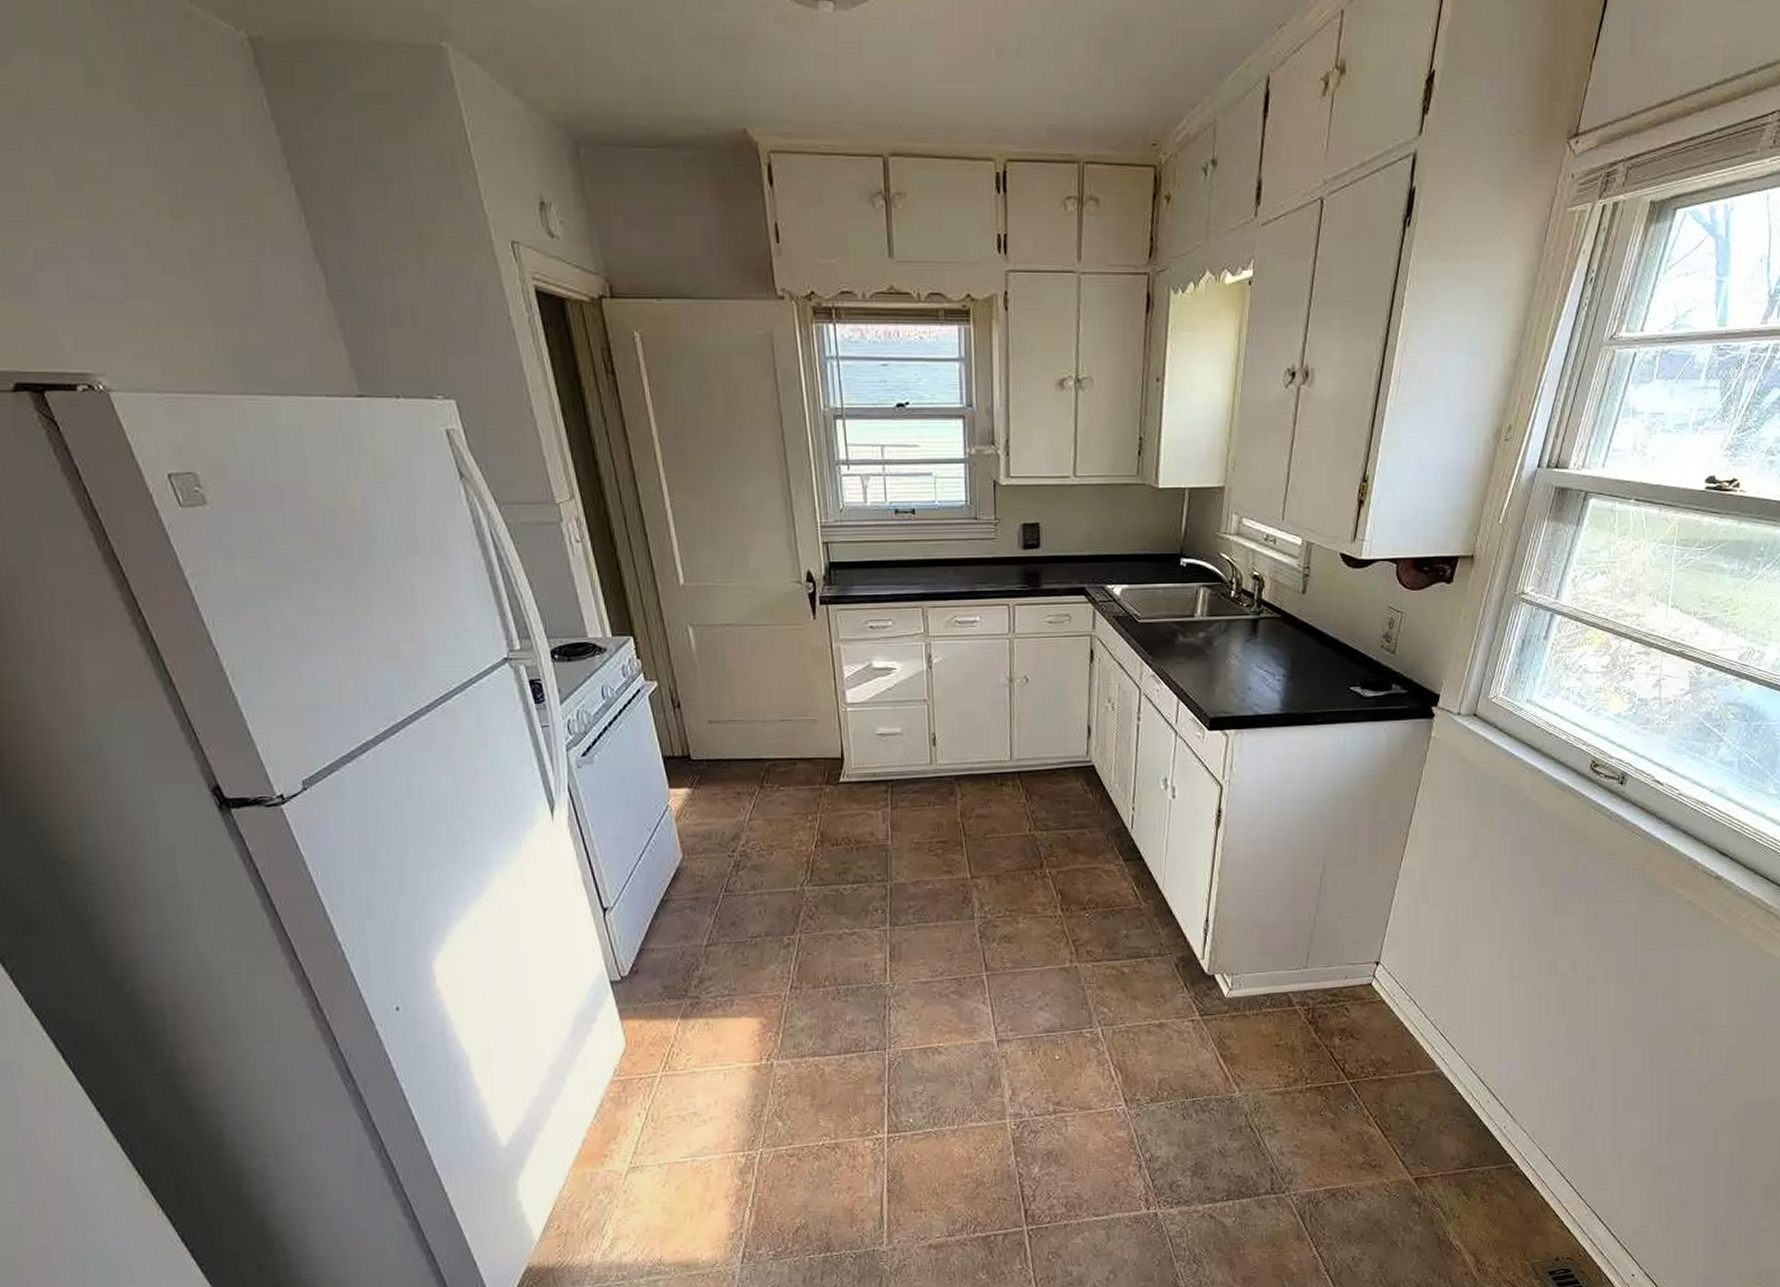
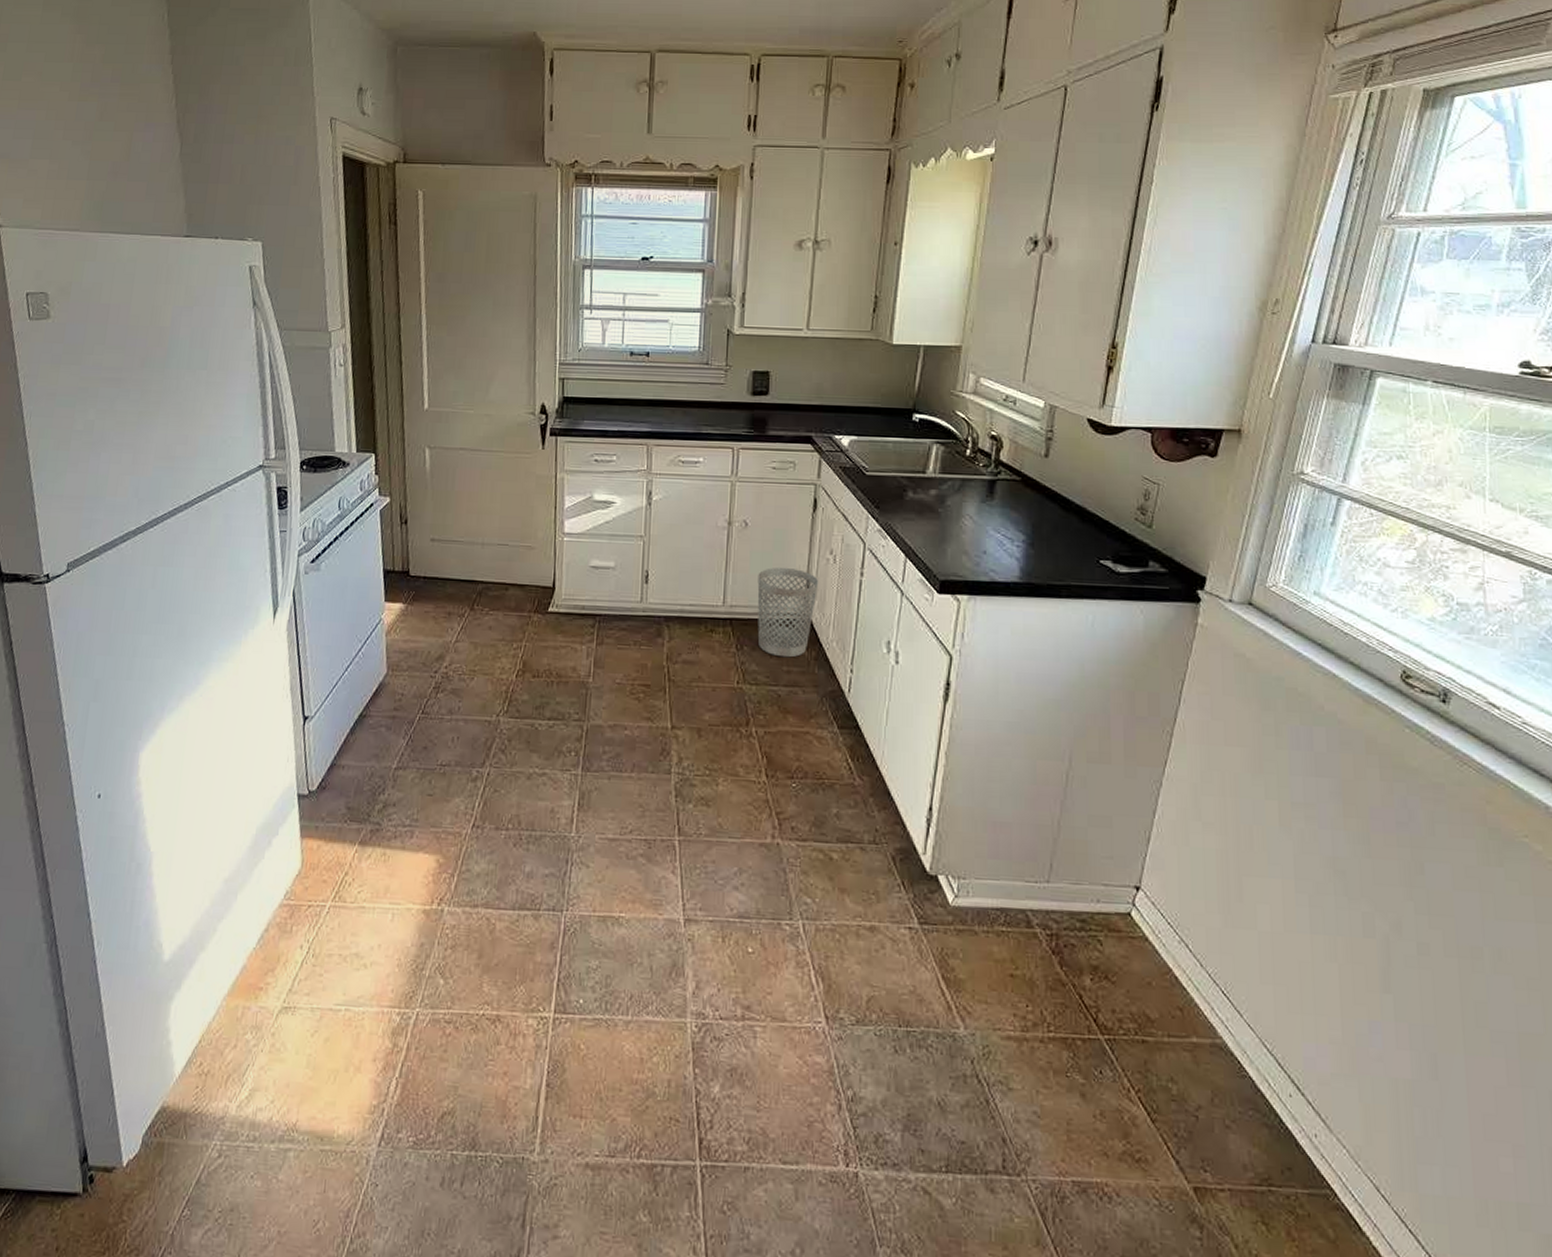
wastebasket: none [1041,718,1100,803] -> present [757,567,819,658]

